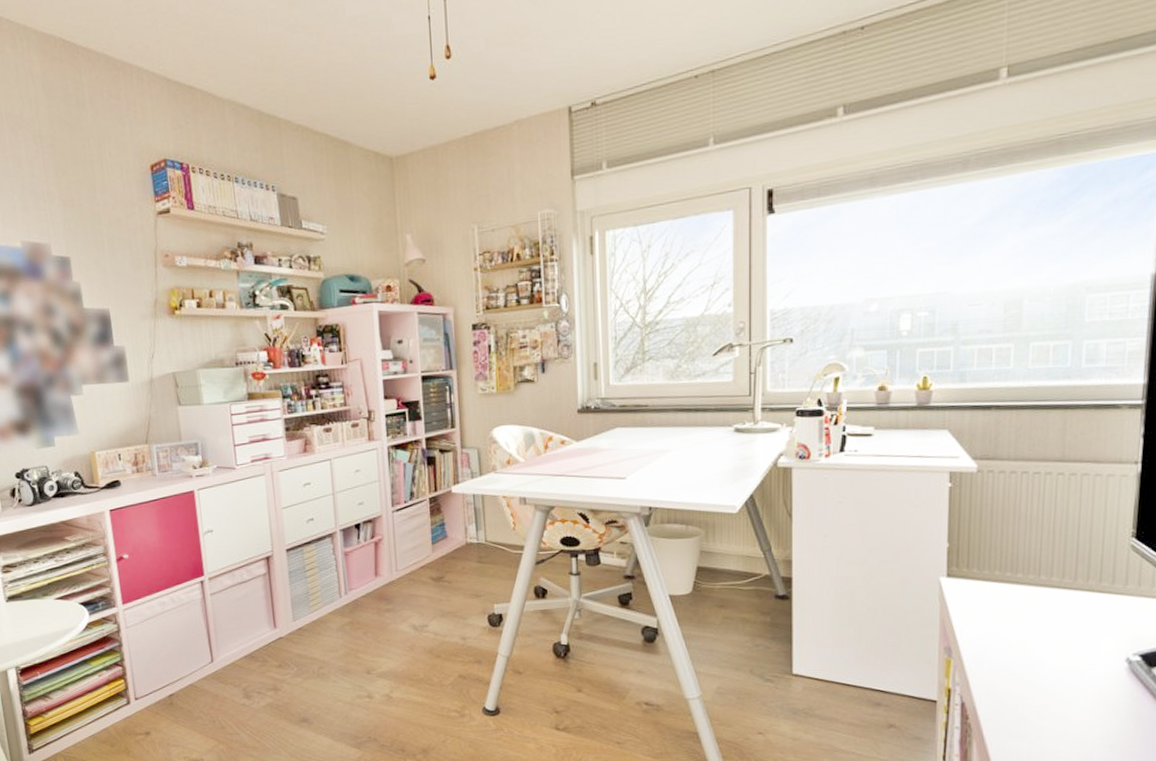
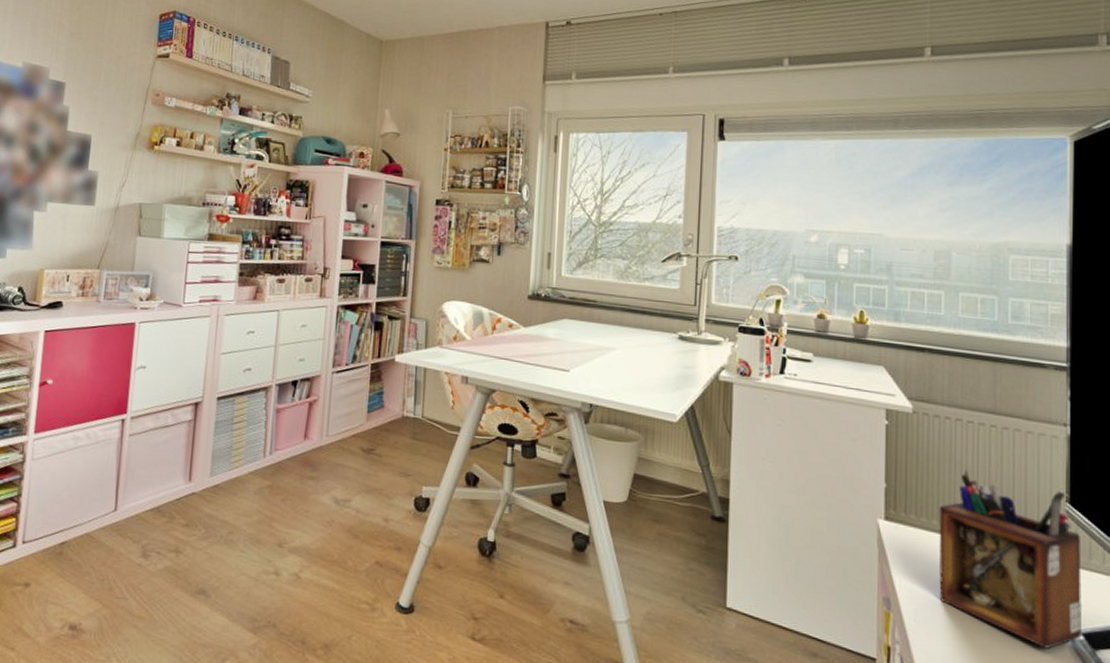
desk organizer: none [999,520,1144,672] -> present [939,470,1082,649]

